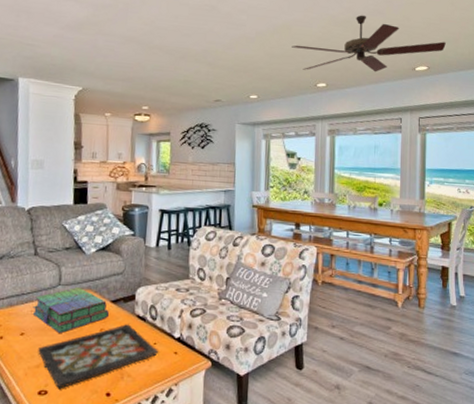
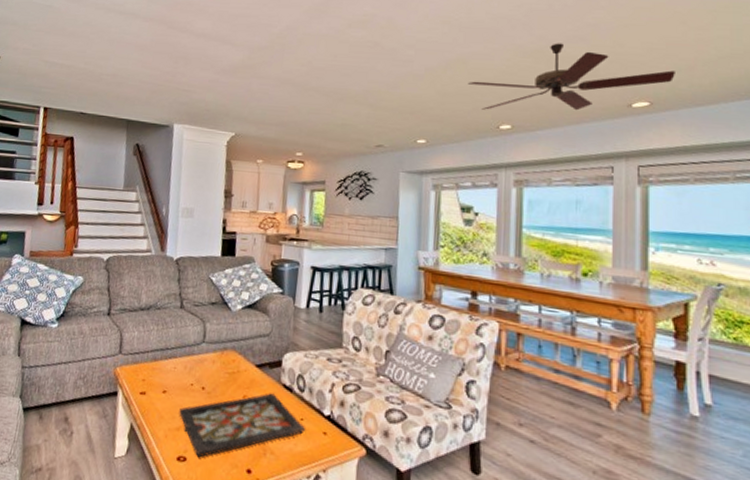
stack of books: present [32,287,110,334] -> none [175,346,254,396]

